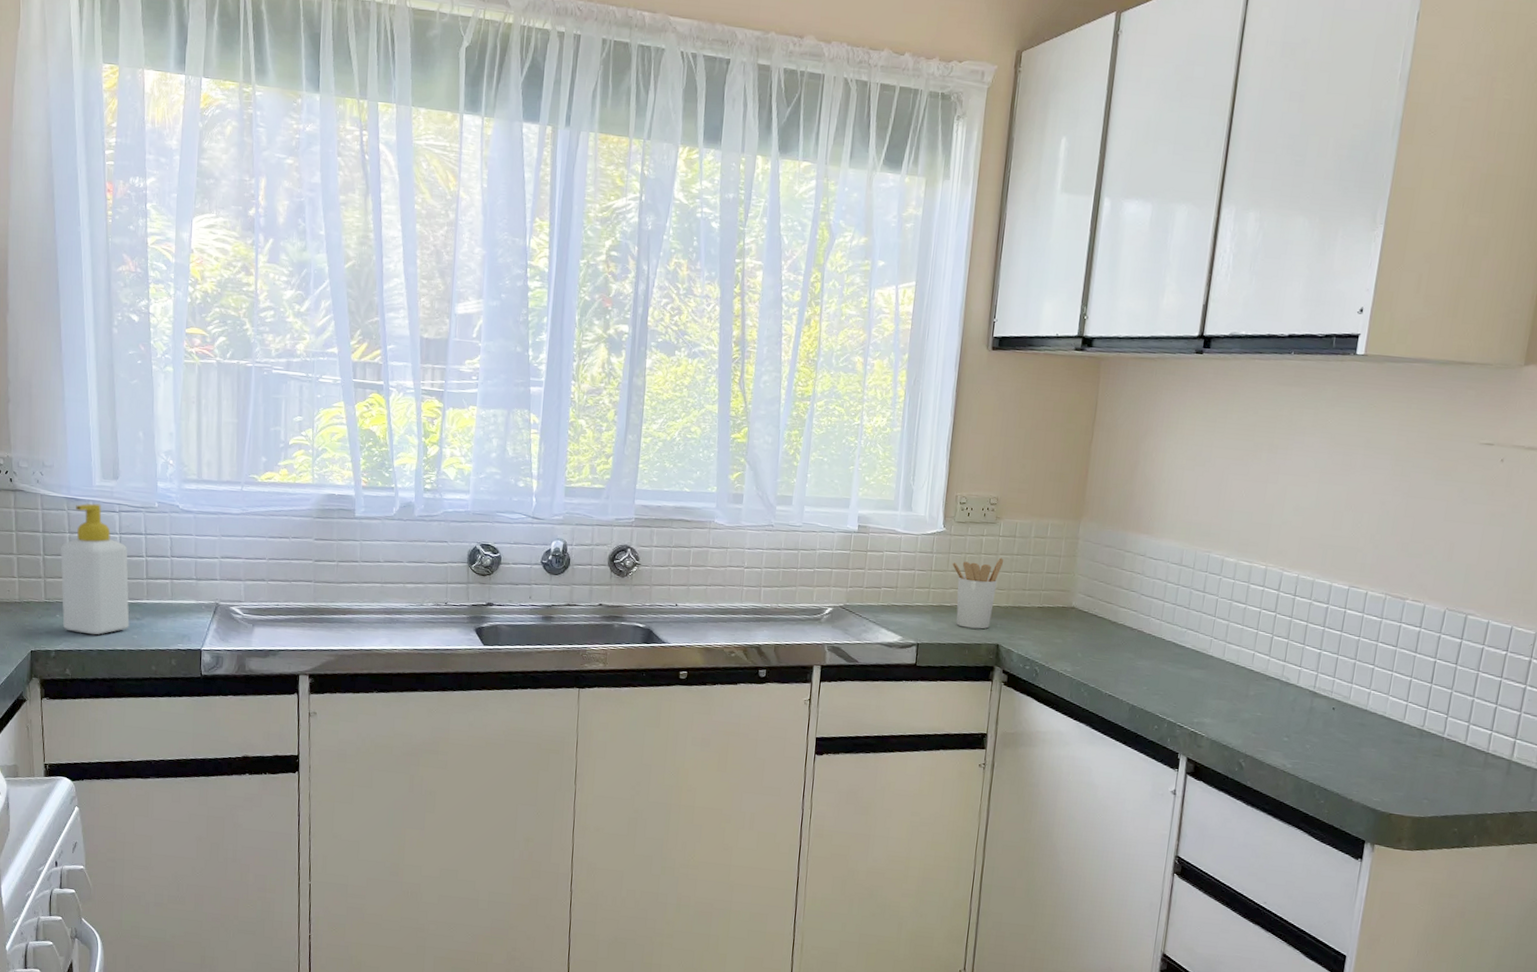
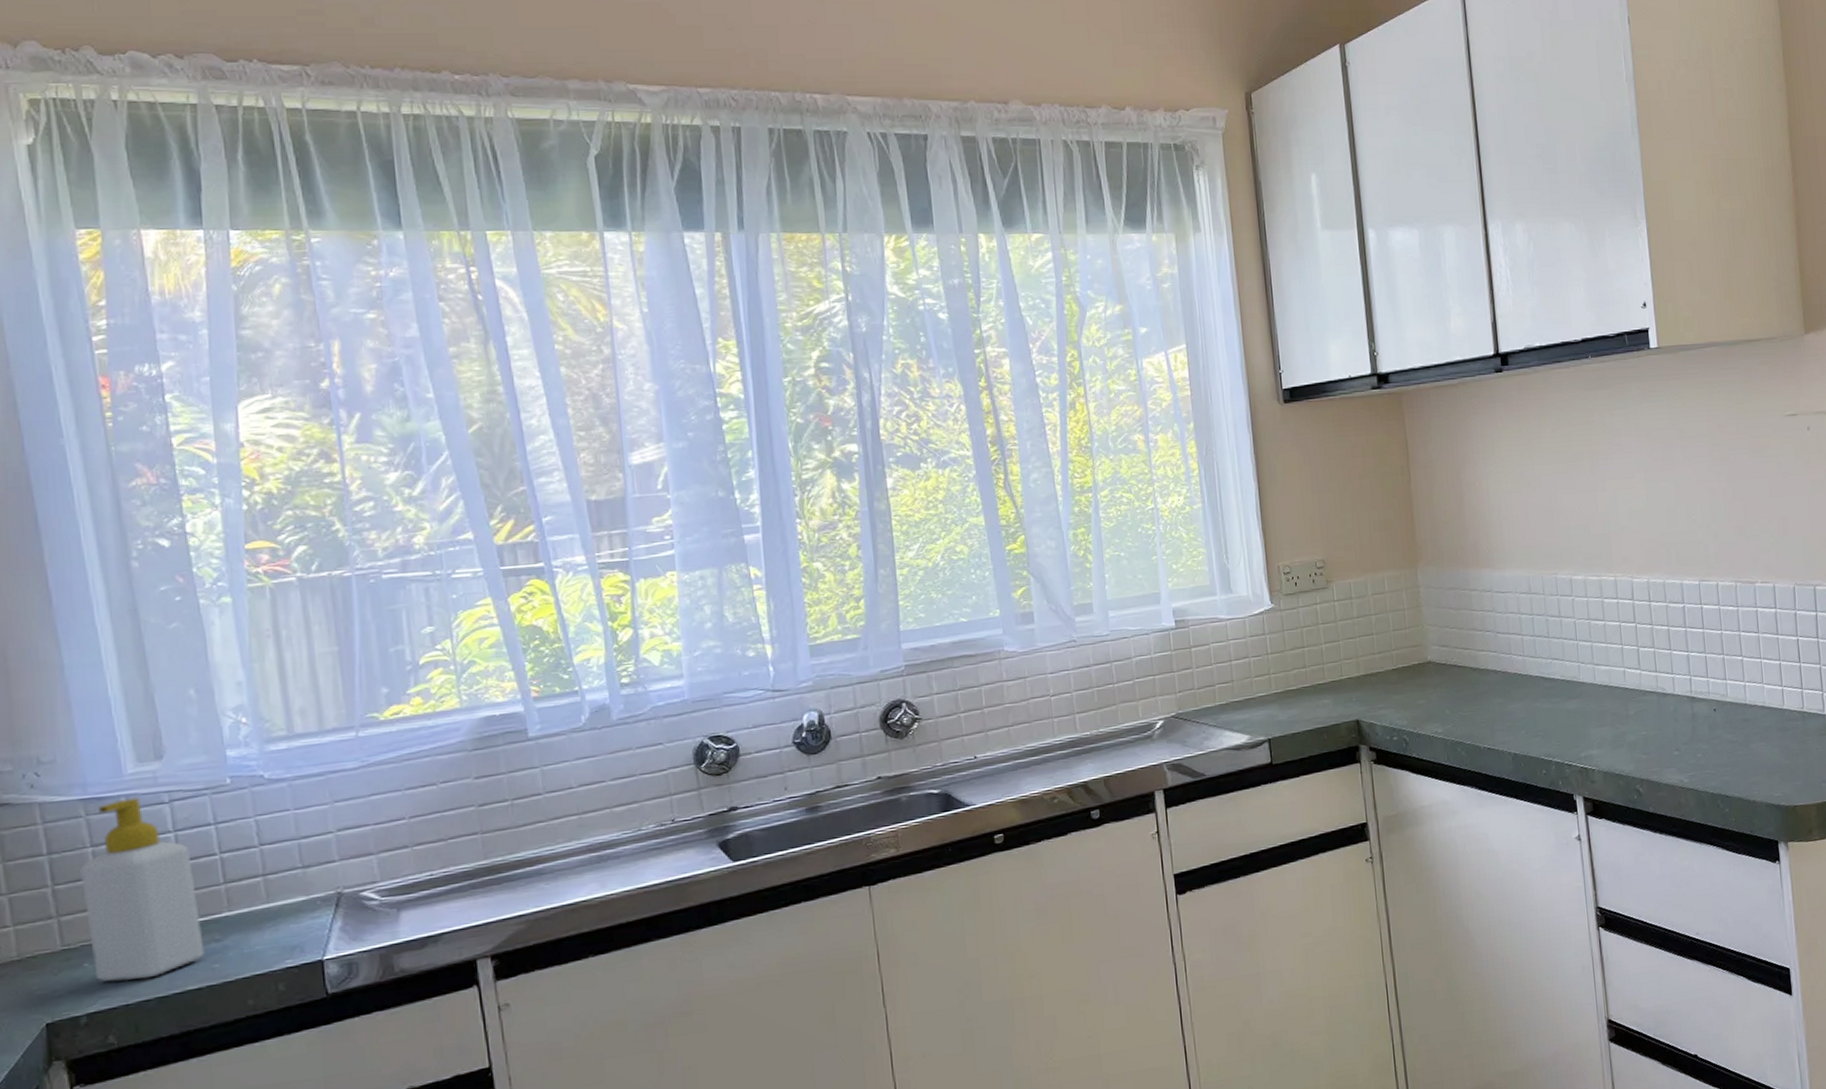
utensil holder: present [951,557,1004,629] -> none [1288,624,1345,710]

